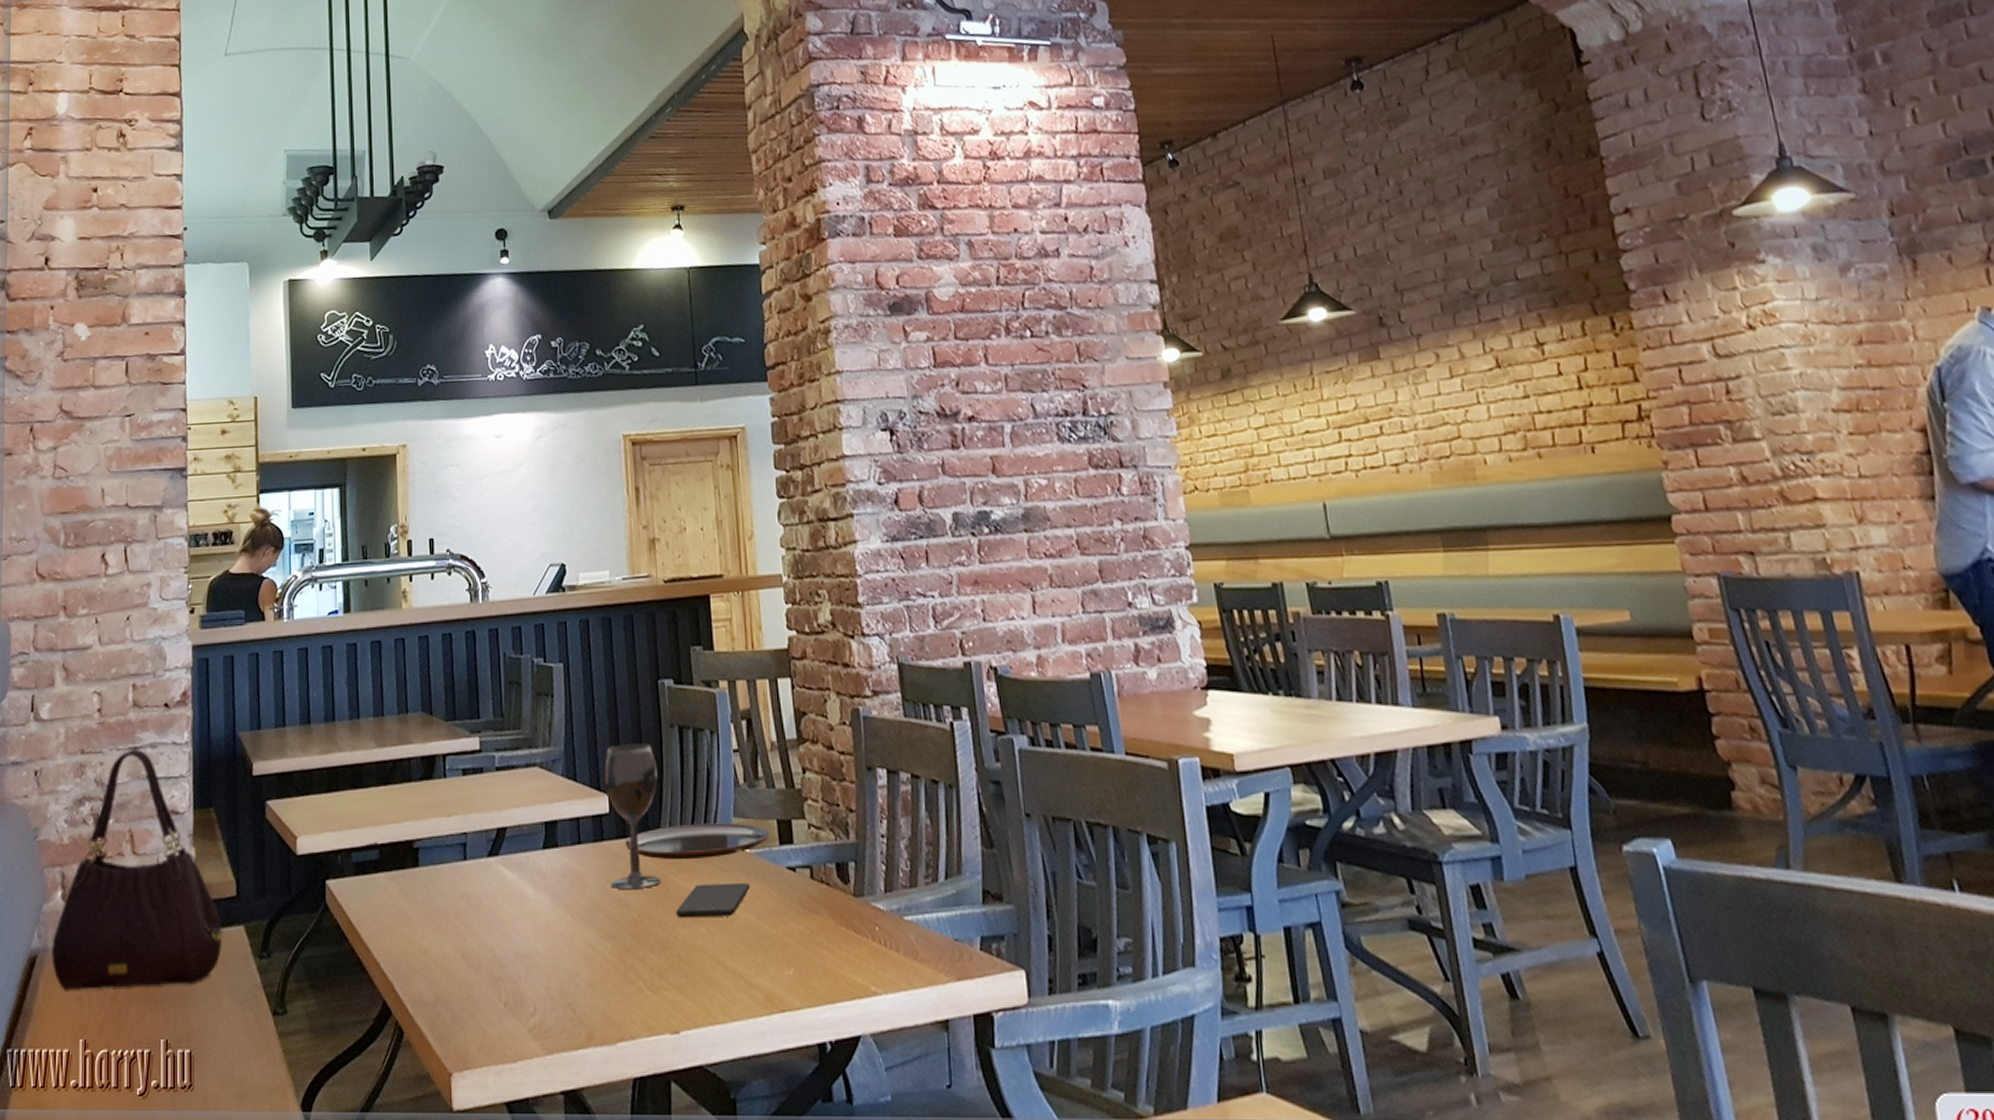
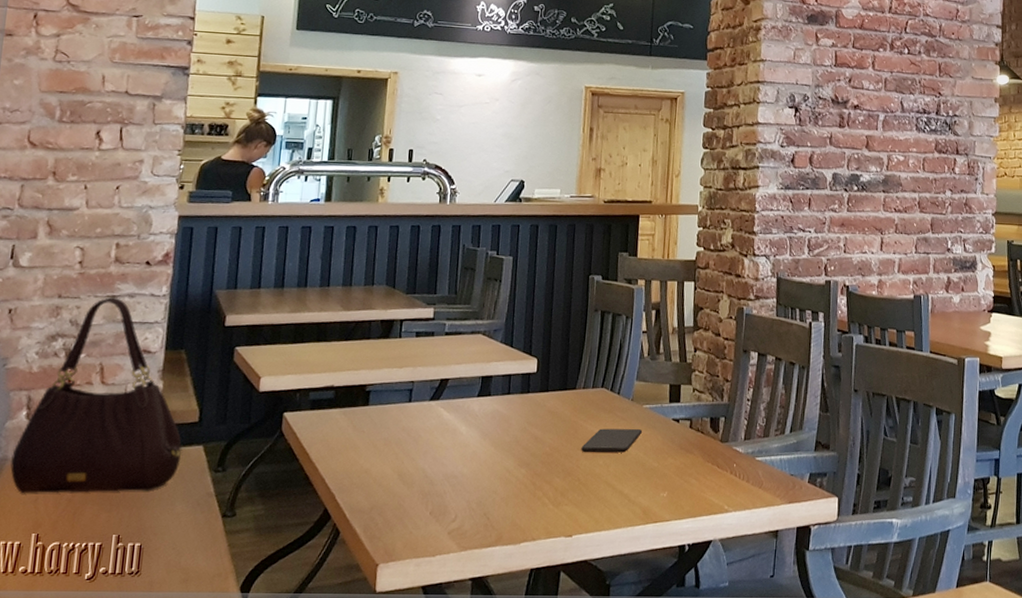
wine glass: present [603,743,661,889] -> none [530,321,580,430]
plate: present [625,822,770,859] -> none [546,384,663,410]

